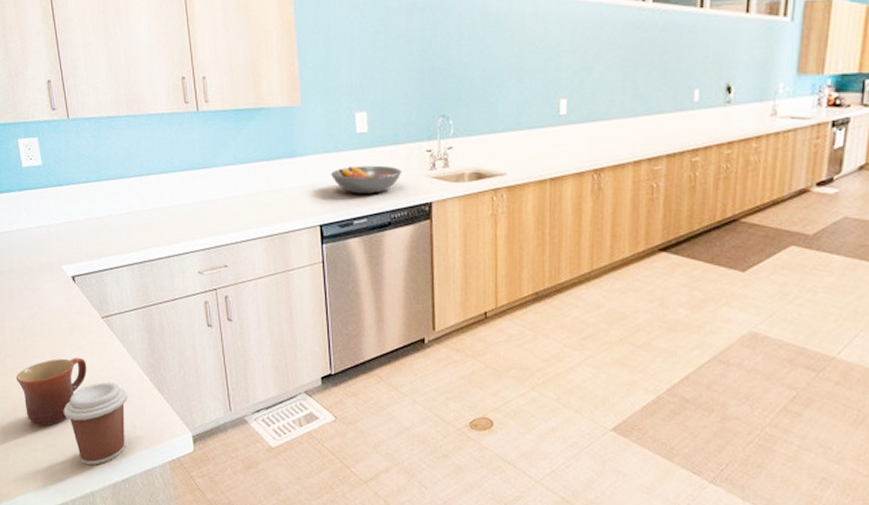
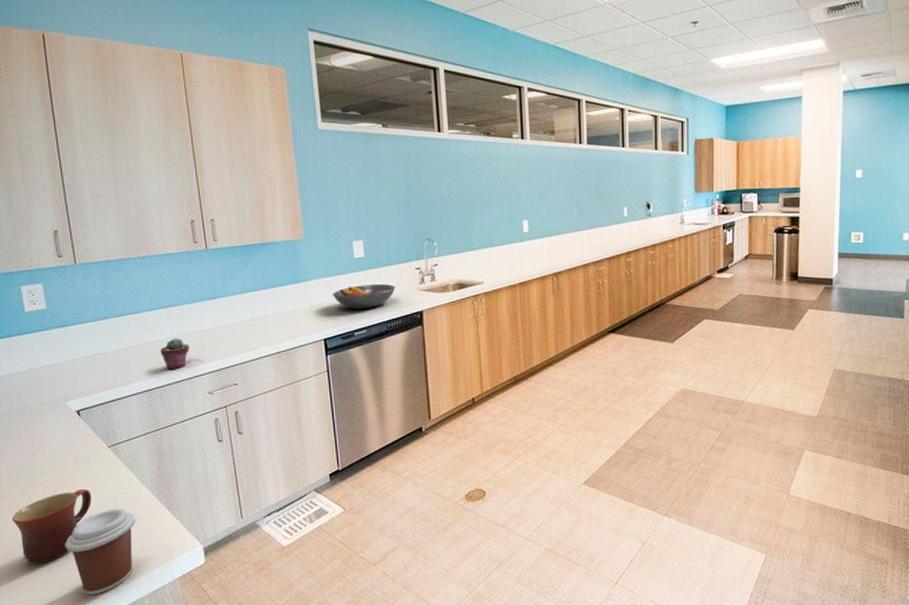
potted succulent: none [151,208,180,244] -> present [160,338,189,370]

